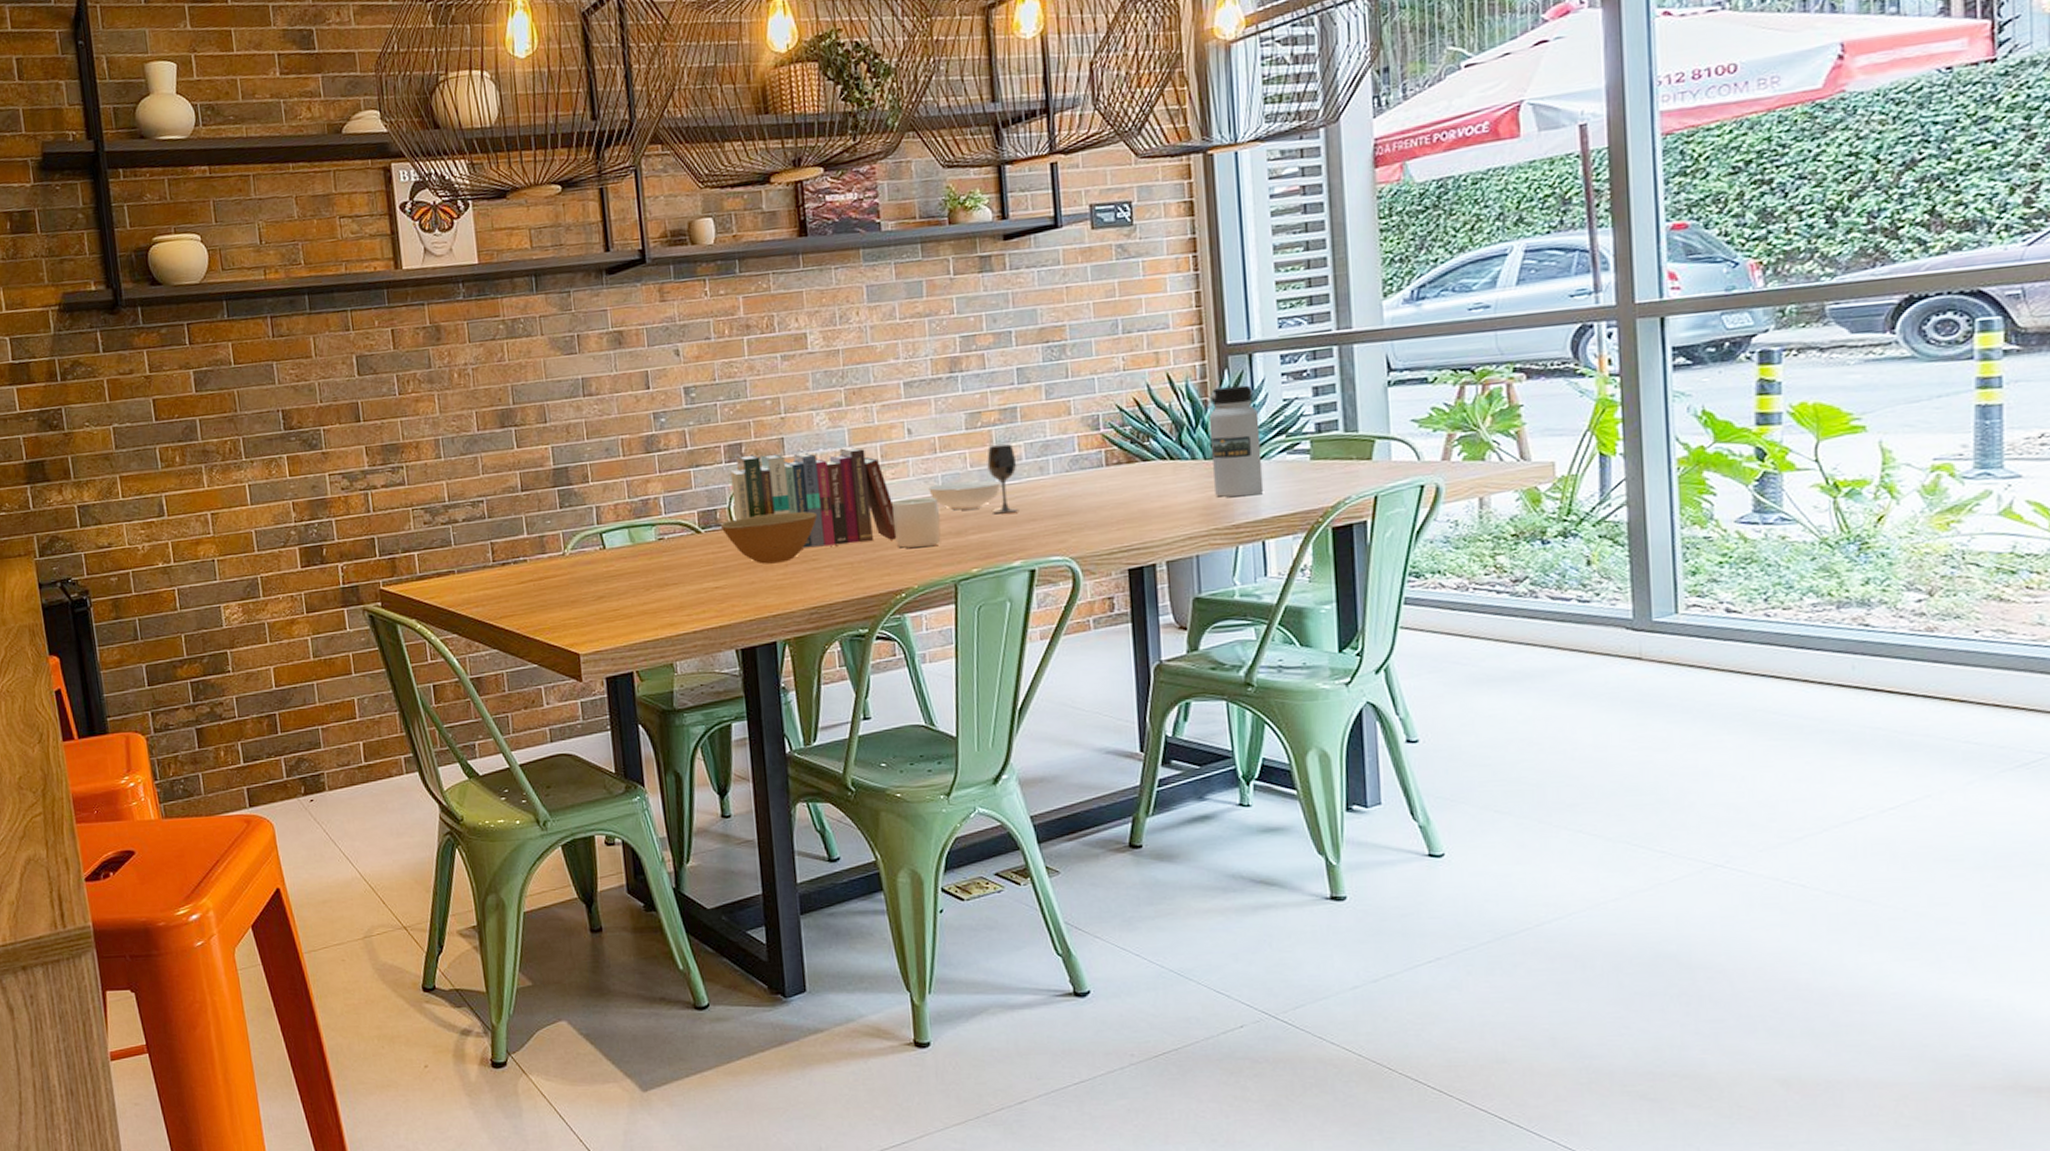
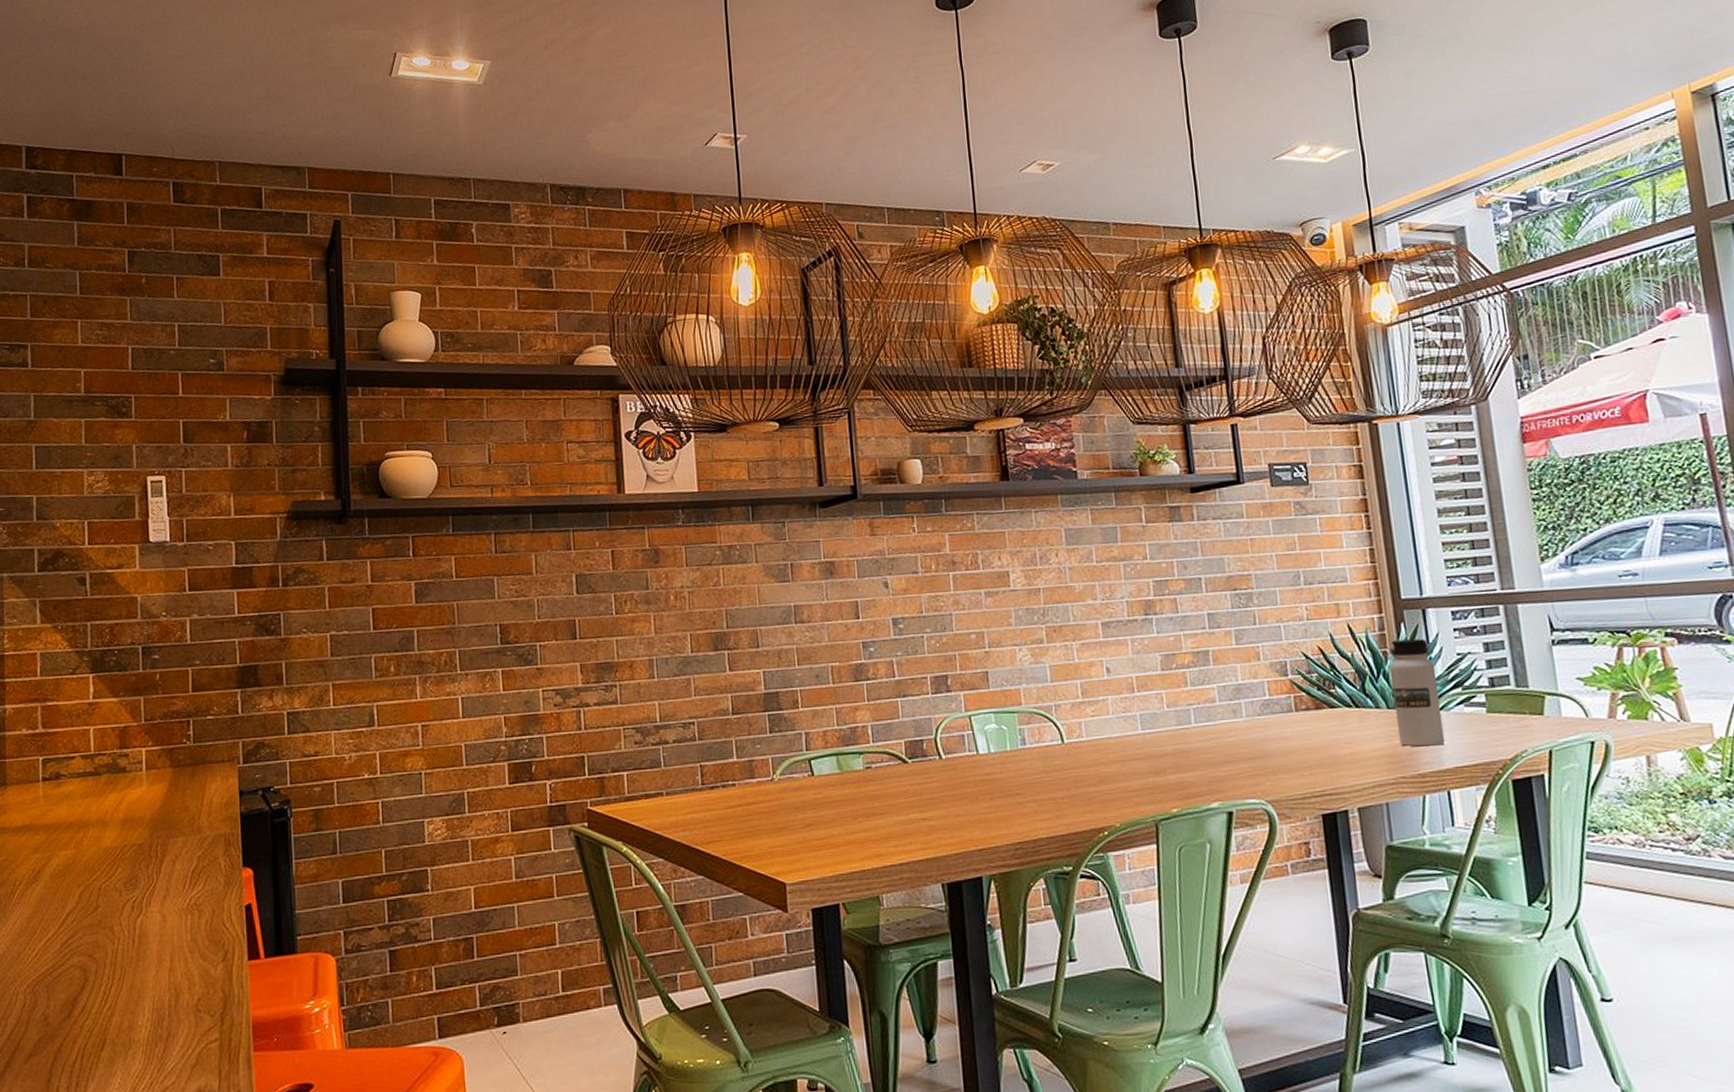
bowl: present [720,511,818,564] -> none [926,745,1022,797]
books: present [730,447,897,549] -> none [936,683,1099,782]
mug: present [892,497,941,548] -> none [1093,735,1141,786]
bowl: present [928,480,1002,511] -> none [1127,721,1198,750]
wine glass: present [986,443,1019,514] -> none [1182,685,1215,755]

